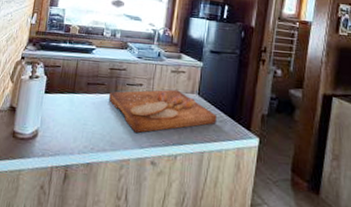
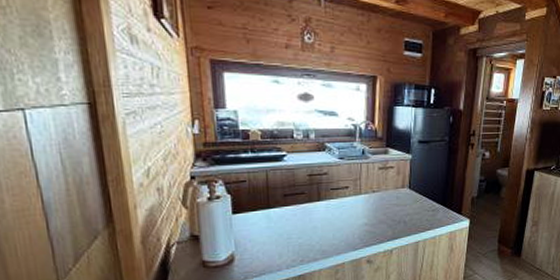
cutting board: present [109,89,217,134] -> none [312,187,429,237]

